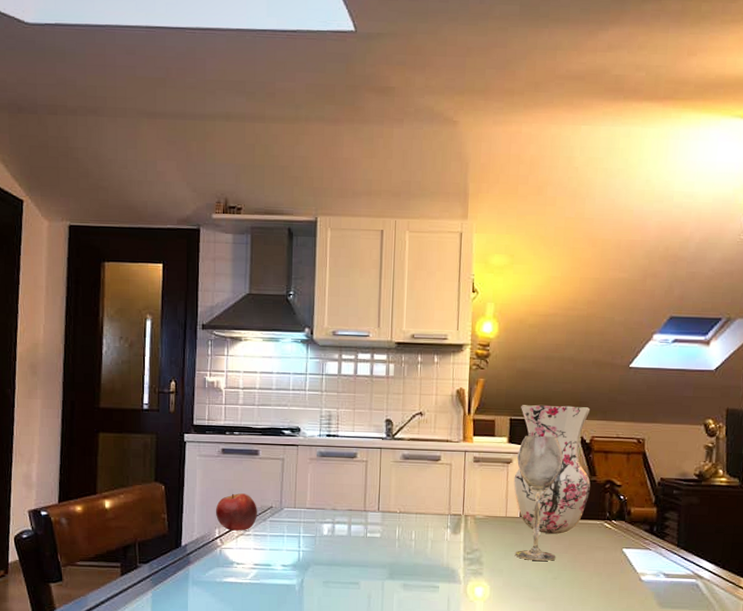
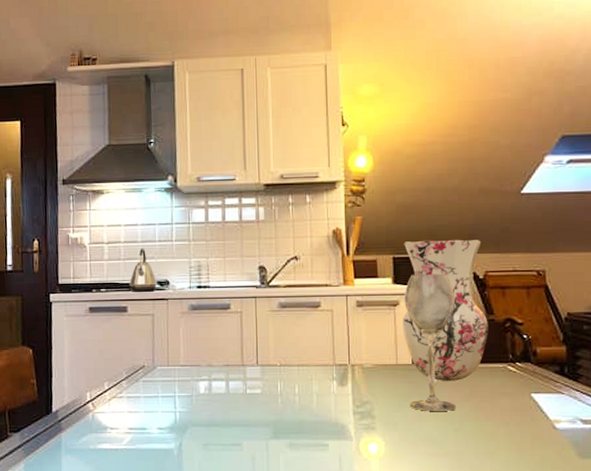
fruit: present [215,493,257,531] -> none [85,353,129,393]
kettle: none [262,394,289,438] -> present [129,247,158,293]

